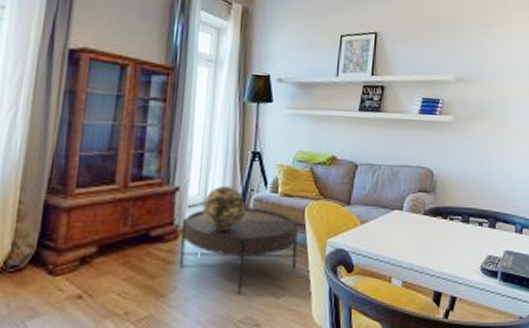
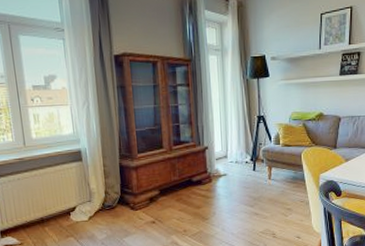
coffee table: present [178,207,298,296] -> none [213,156,298,216]
decorative sphere: present [202,185,246,230] -> none [225,142,257,174]

